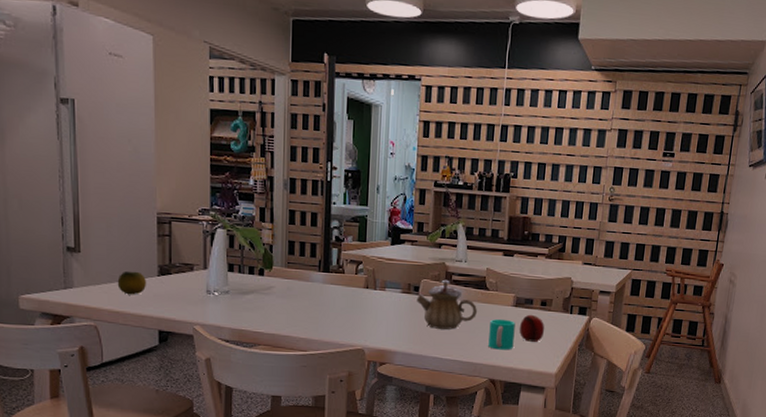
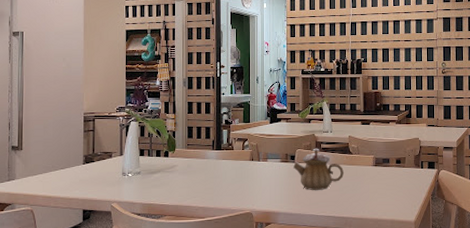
fruit: present [117,270,147,295] -> none [50,162,75,182]
cup: present [488,318,516,350] -> none [355,177,377,204]
fruit: present [519,314,545,342] -> none [380,171,402,195]

